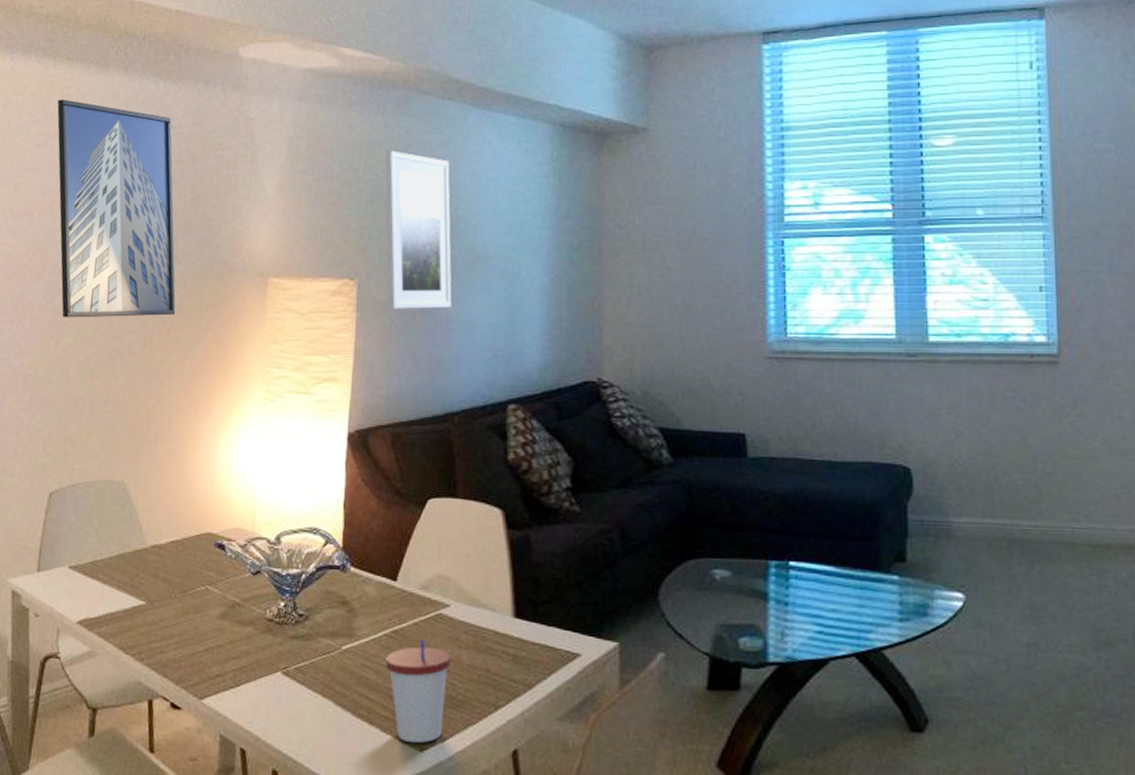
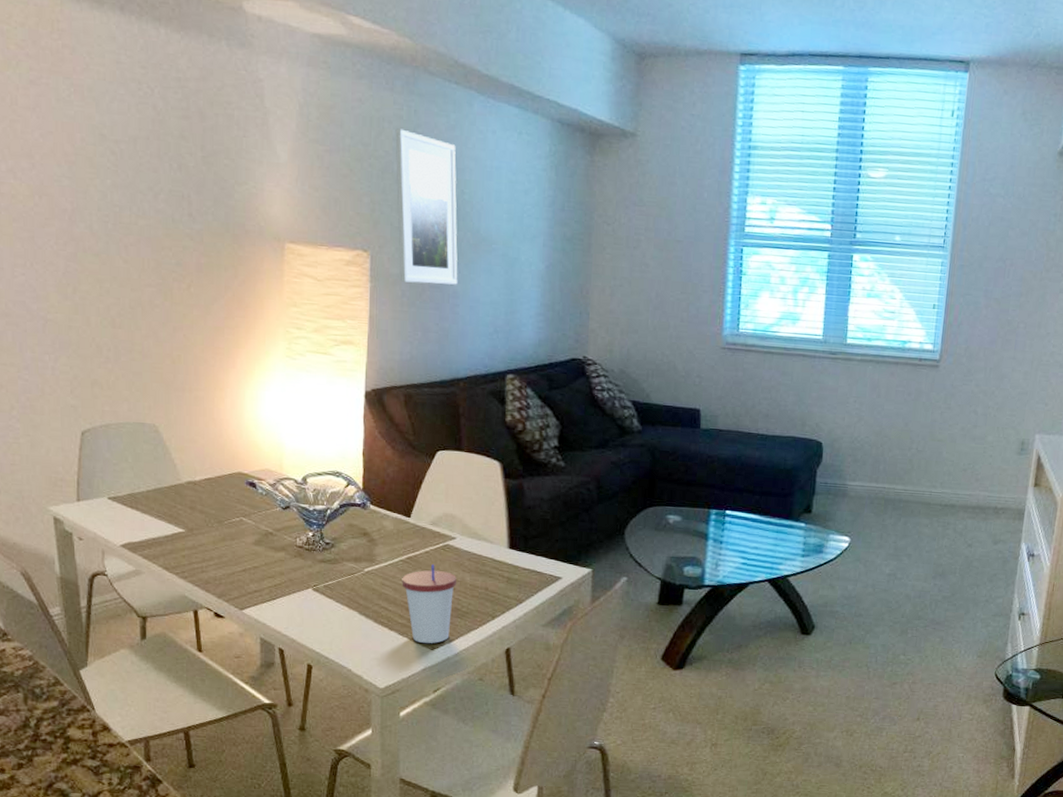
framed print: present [57,99,176,318] -> none [47,33,194,272]

